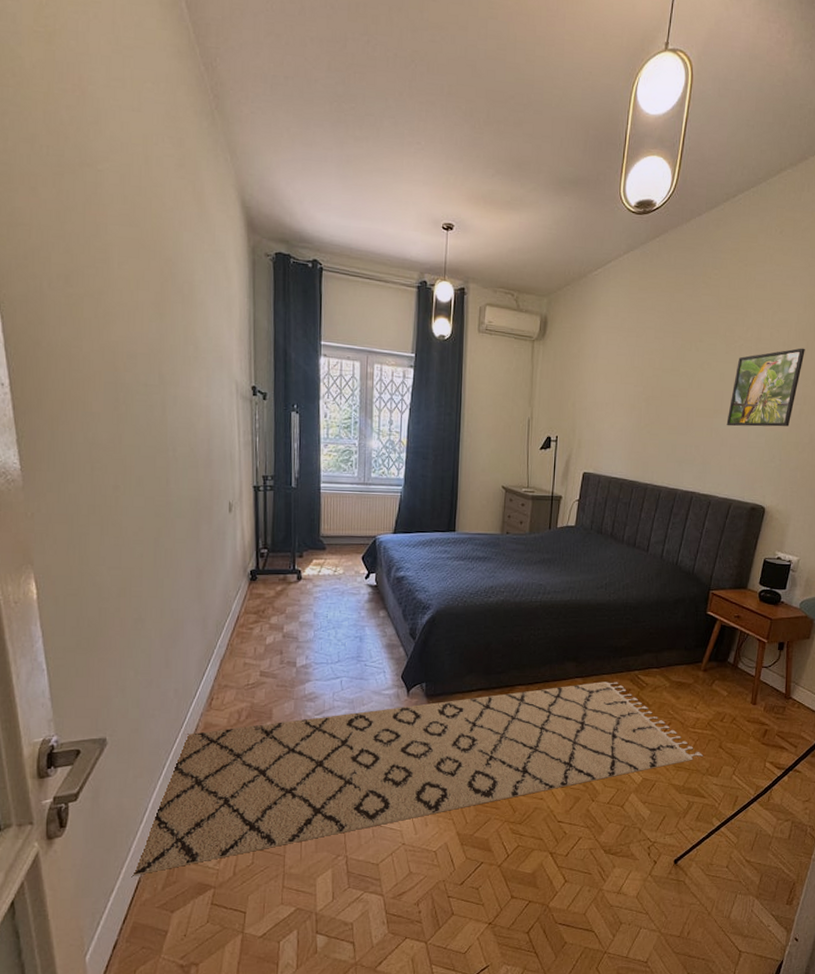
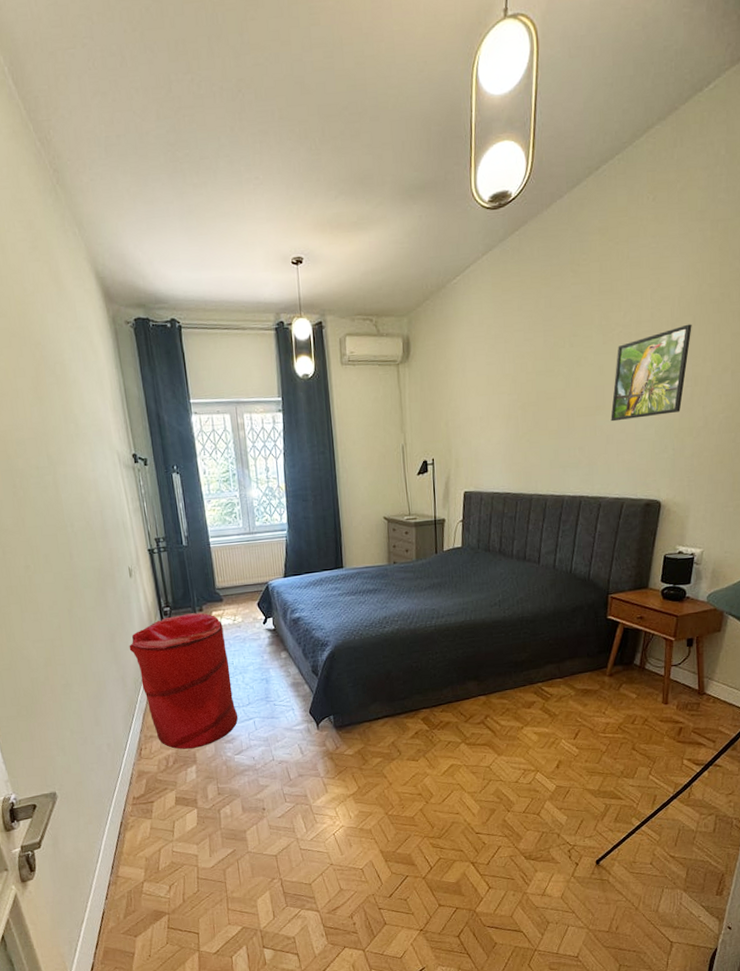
rug: present [132,682,704,876] -> none [97,695,617,909]
laundry hamper: none [216,558,325,703] -> present [129,612,239,749]

